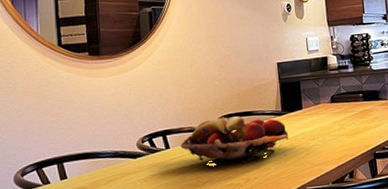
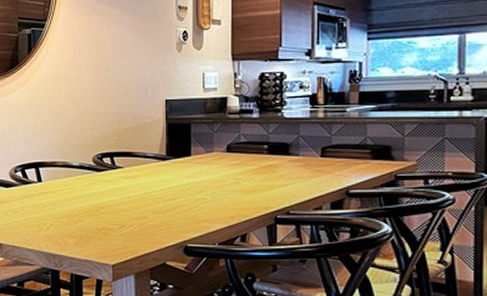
fruit basket: present [180,116,289,162] -> none [53,156,172,206]

